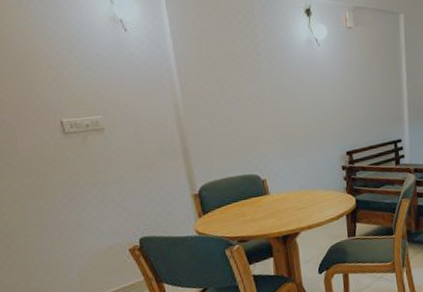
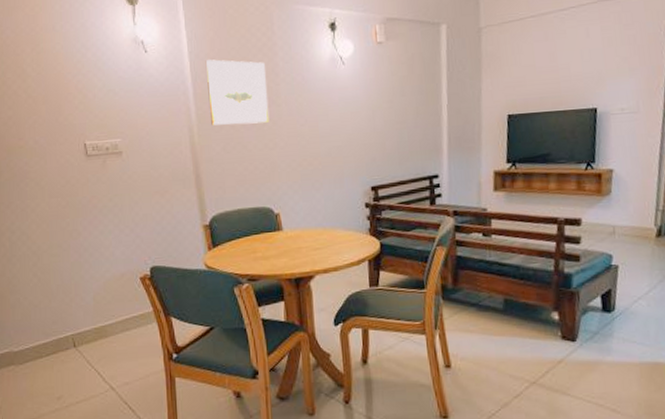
wall art: none [189,39,254,101] -> present [206,59,270,126]

